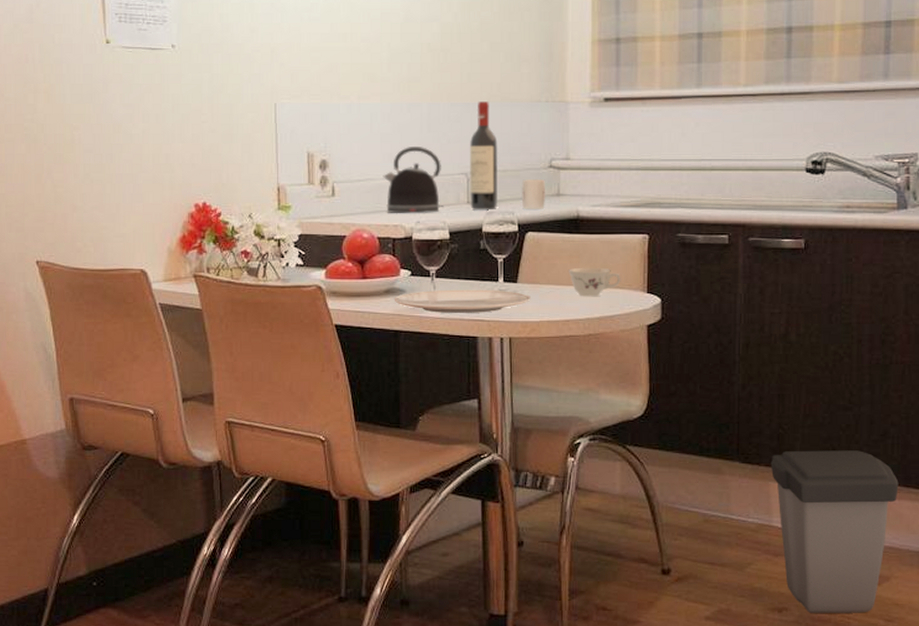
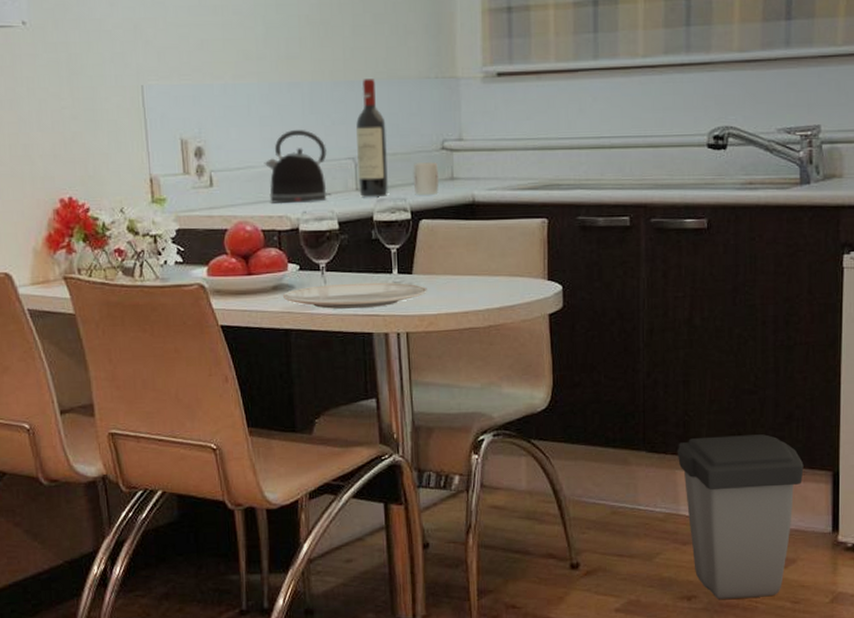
teacup: present [567,267,621,297] -> none [464,255,521,287]

